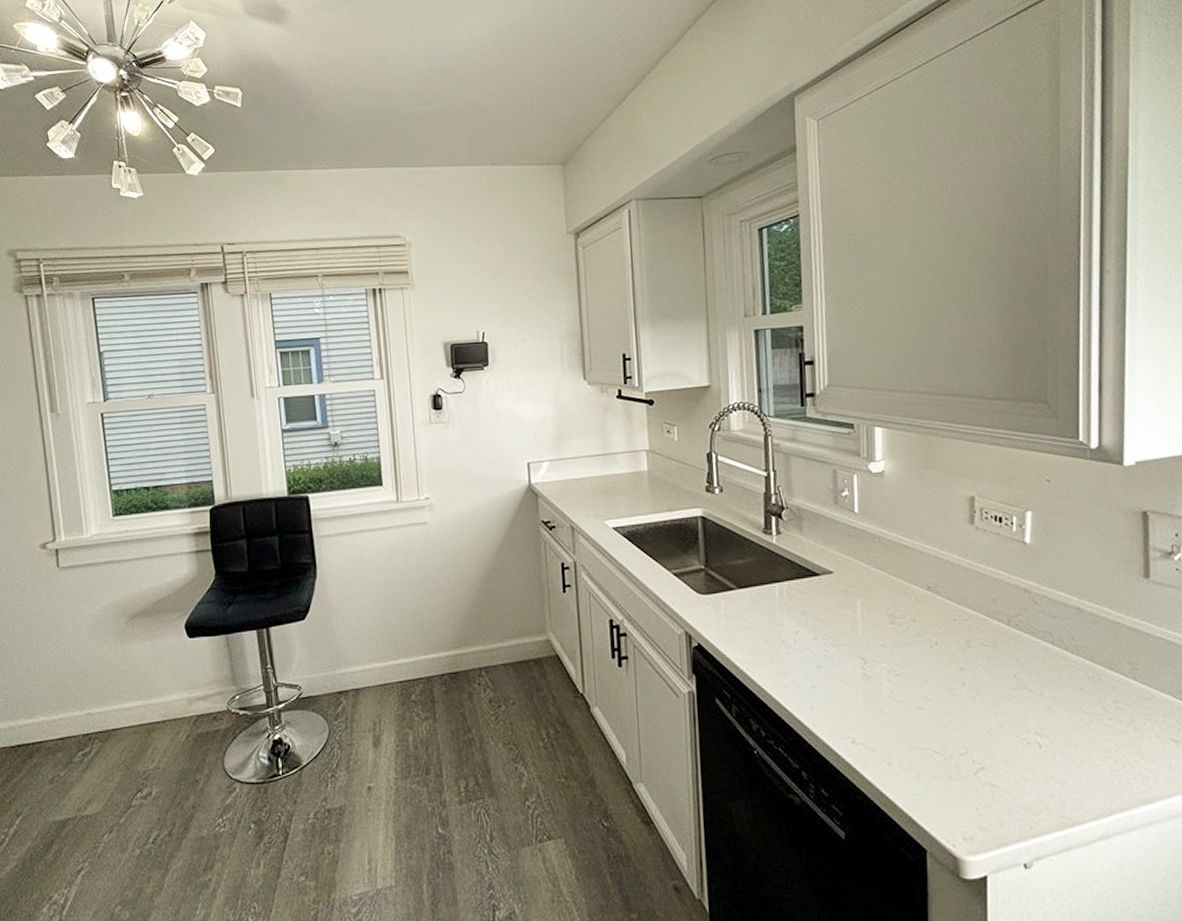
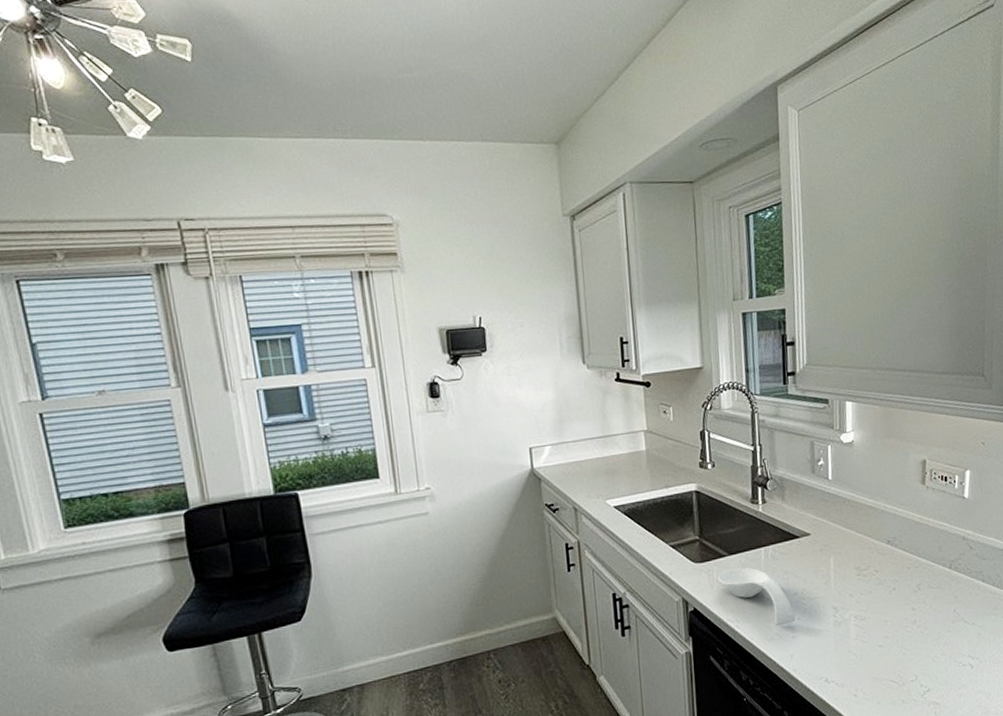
spoon rest: none [724,604,816,673] -> present [717,567,796,626]

